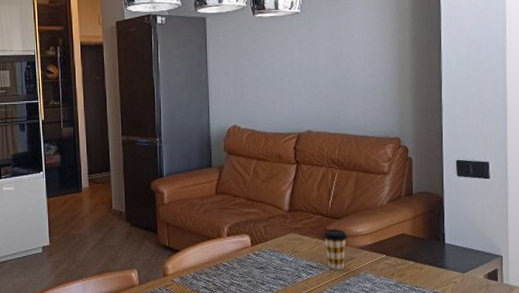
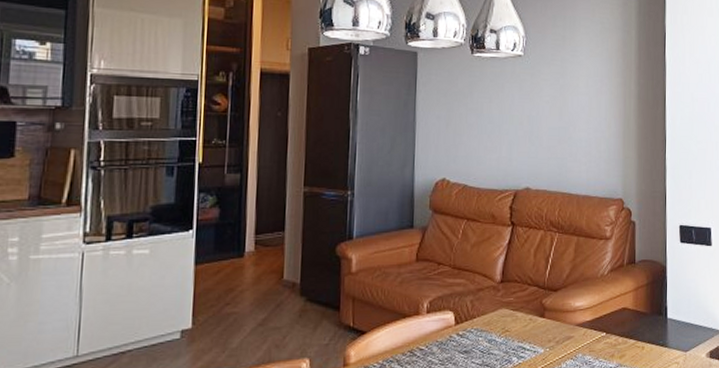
coffee cup: present [323,228,348,269] -> none [538,302,566,352]

